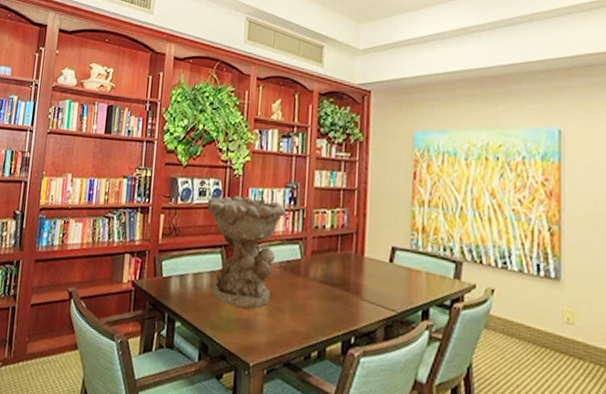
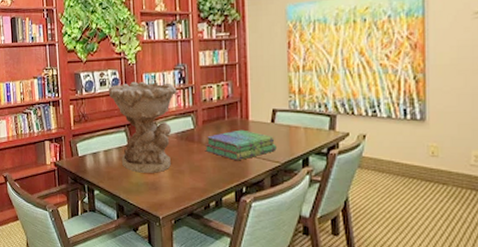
stack of books: none [311,266,394,304] -> present [205,129,277,161]

